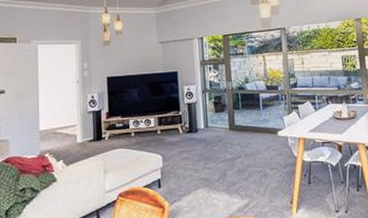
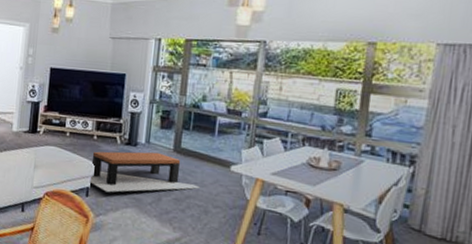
coffee table: none [158,133,256,180] -> present [89,151,200,193]

